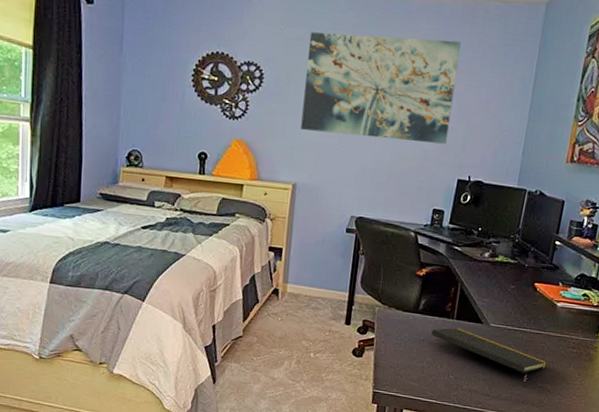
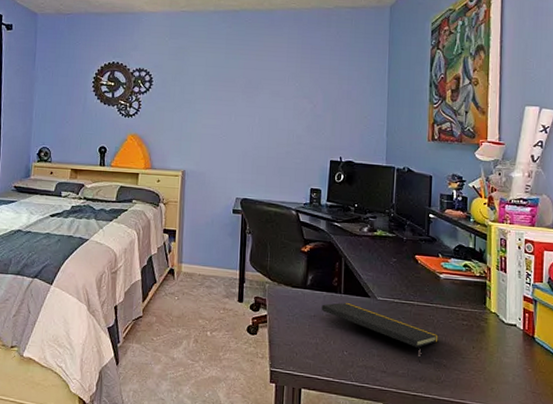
wall art: present [300,32,462,144] -> none [186,41,321,130]

